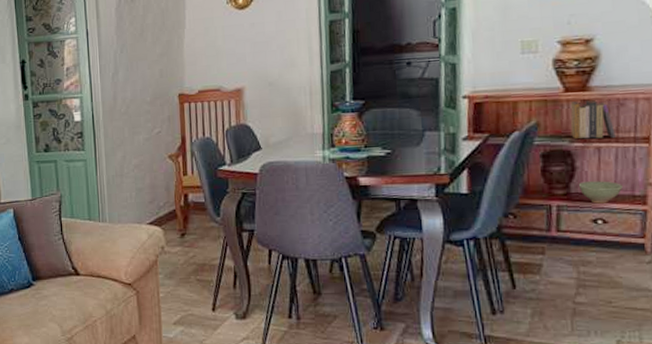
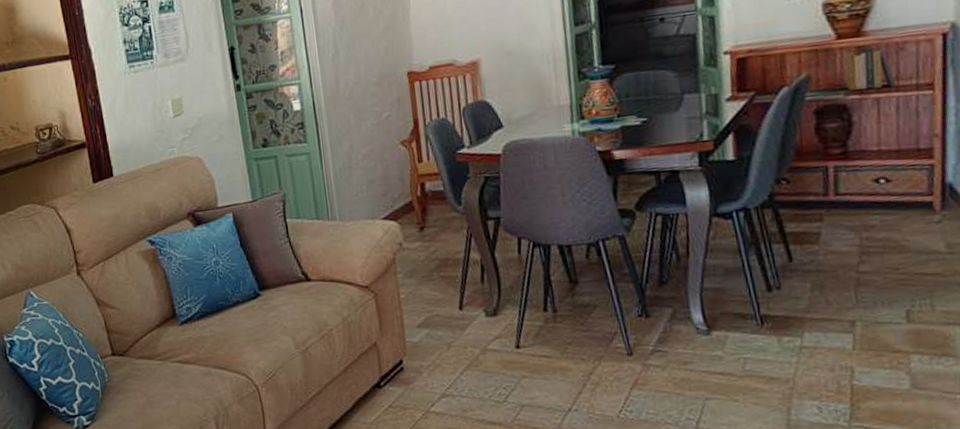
bowl: present [578,181,623,204] -> none [856,135,906,161]

